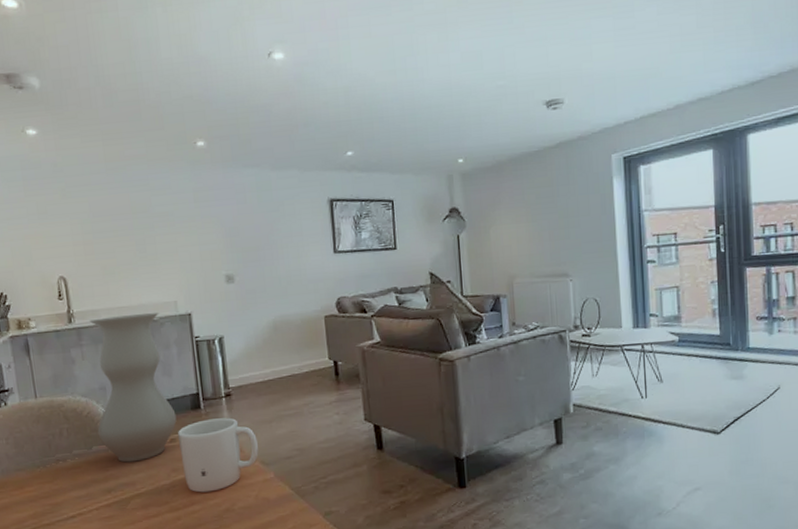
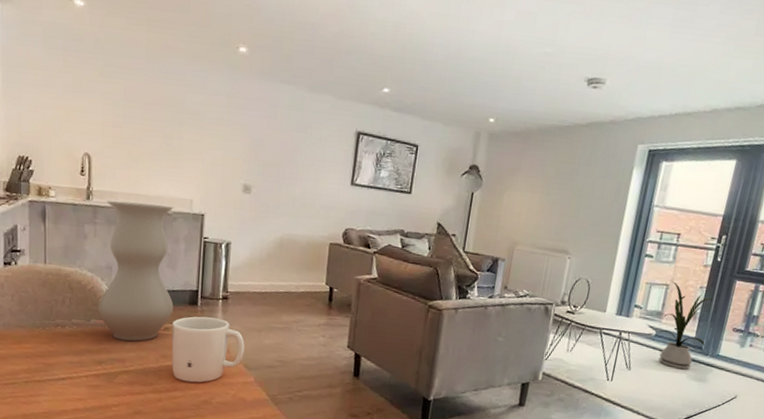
house plant: none [679,281,732,371] -> present [658,279,713,370]

